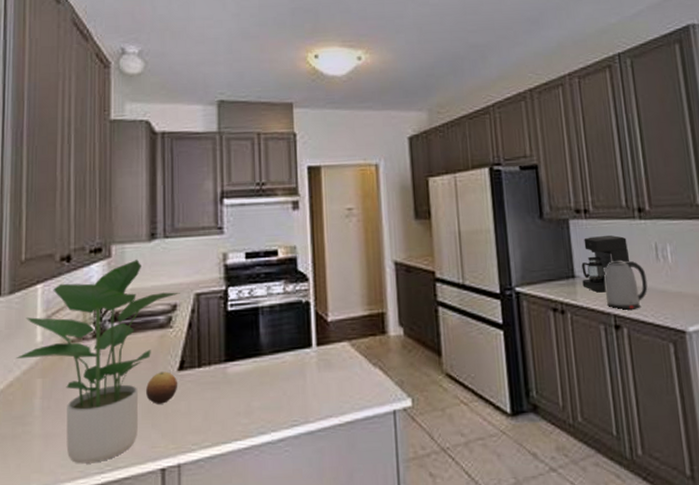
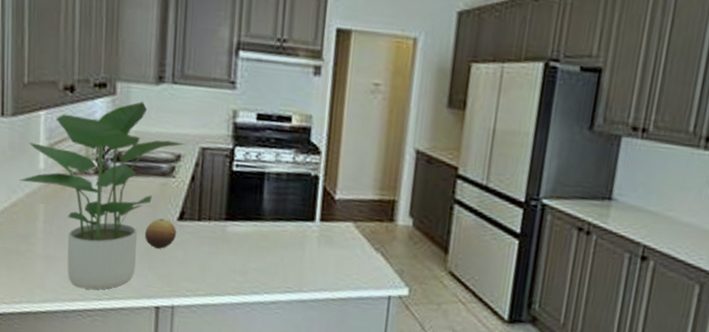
coffee maker: present [581,235,630,293] -> none [617,159,682,221]
kettle: present [603,259,648,310] -> none [639,189,693,244]

